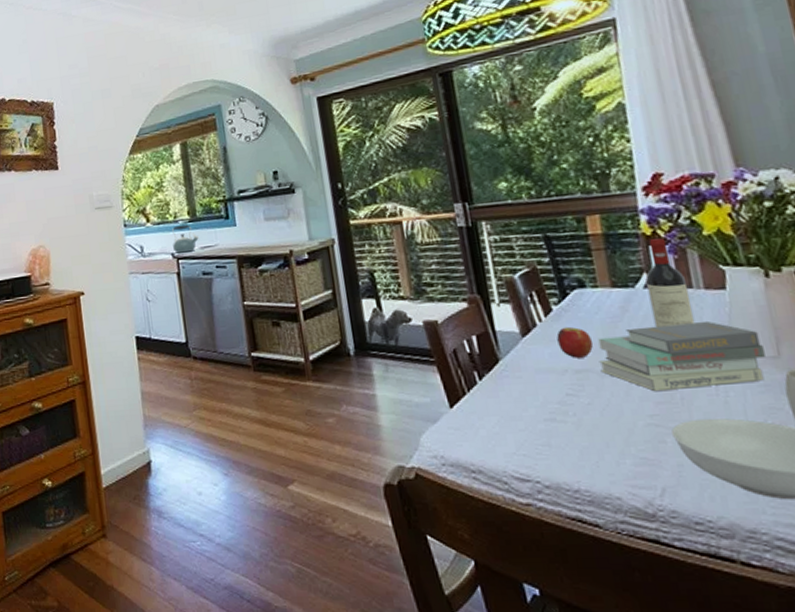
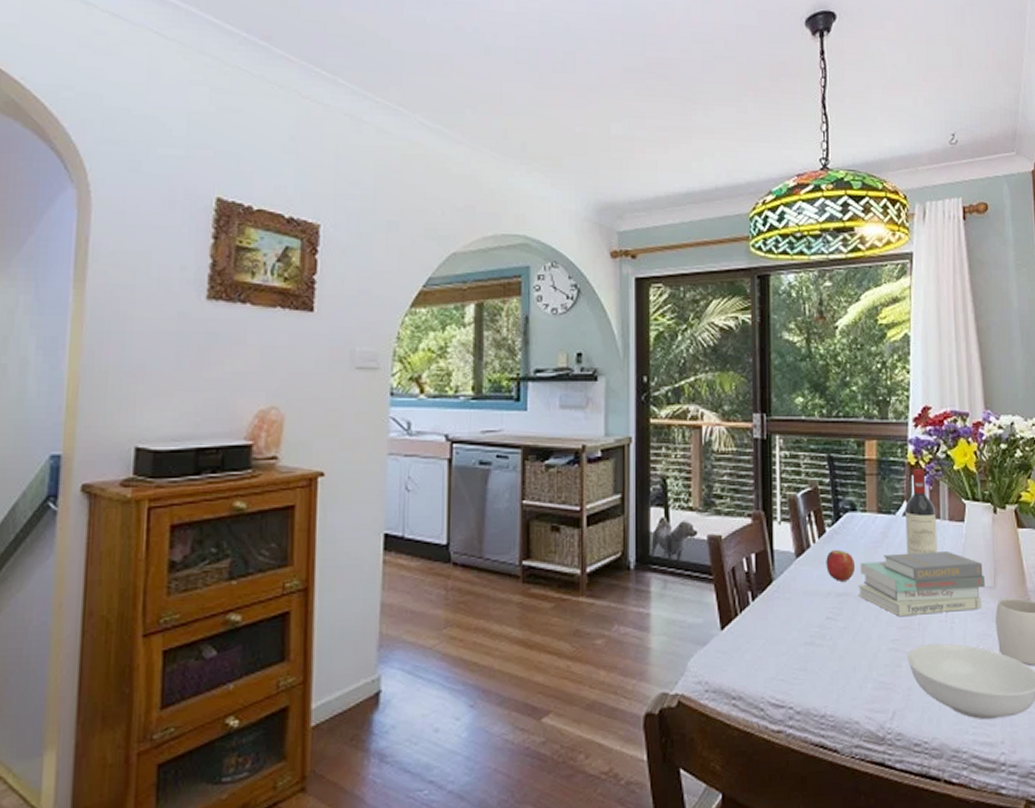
kettle: present [172,224,199,253] -> none [448,402,481,435]

